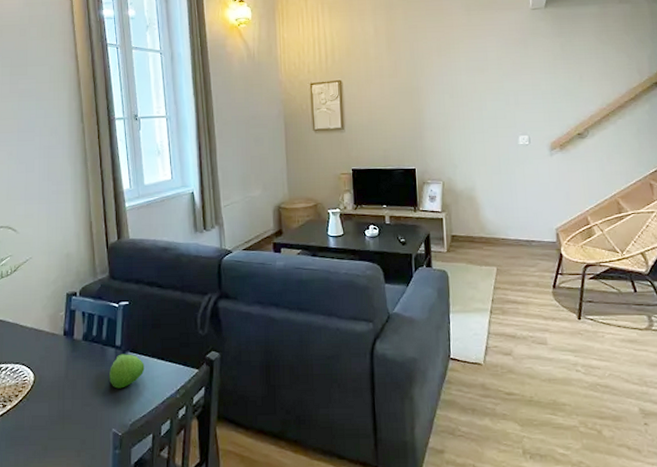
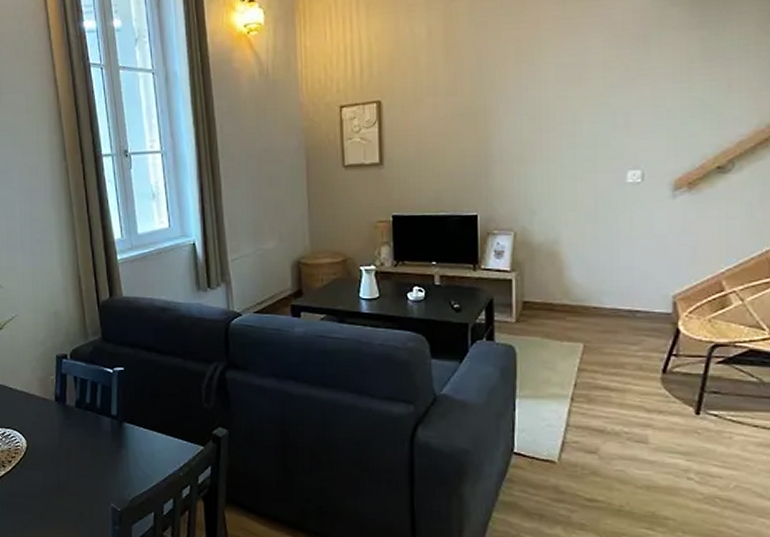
fruit: present [109,354,145,389] -> none [106,424,144,462]

